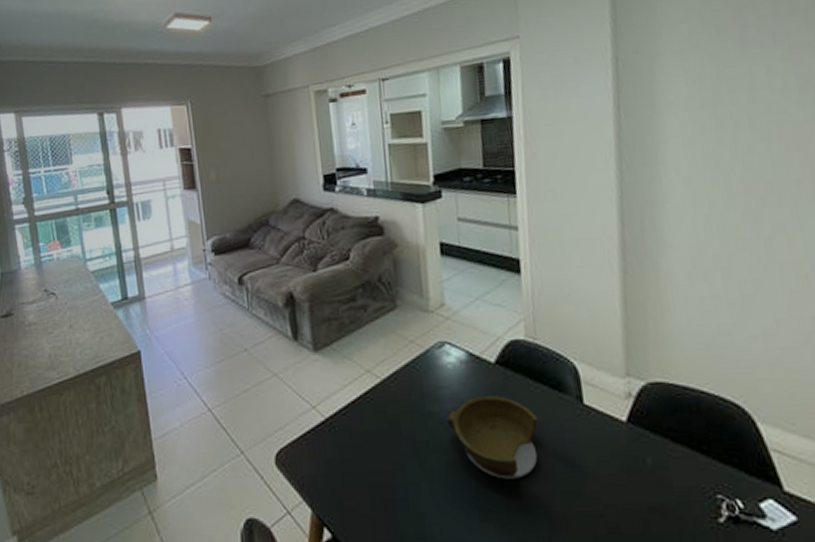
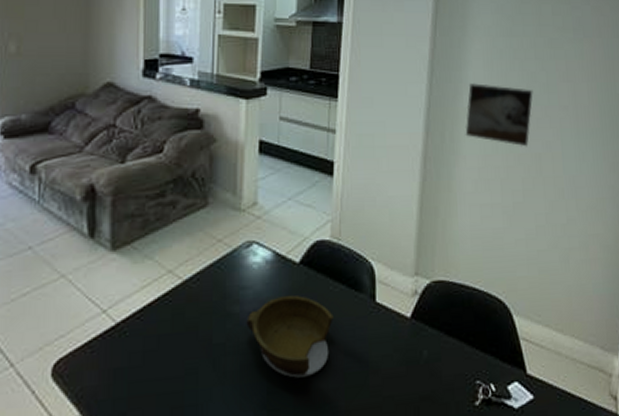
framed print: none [667,163,754,231] -> present [465,83,533,147]

